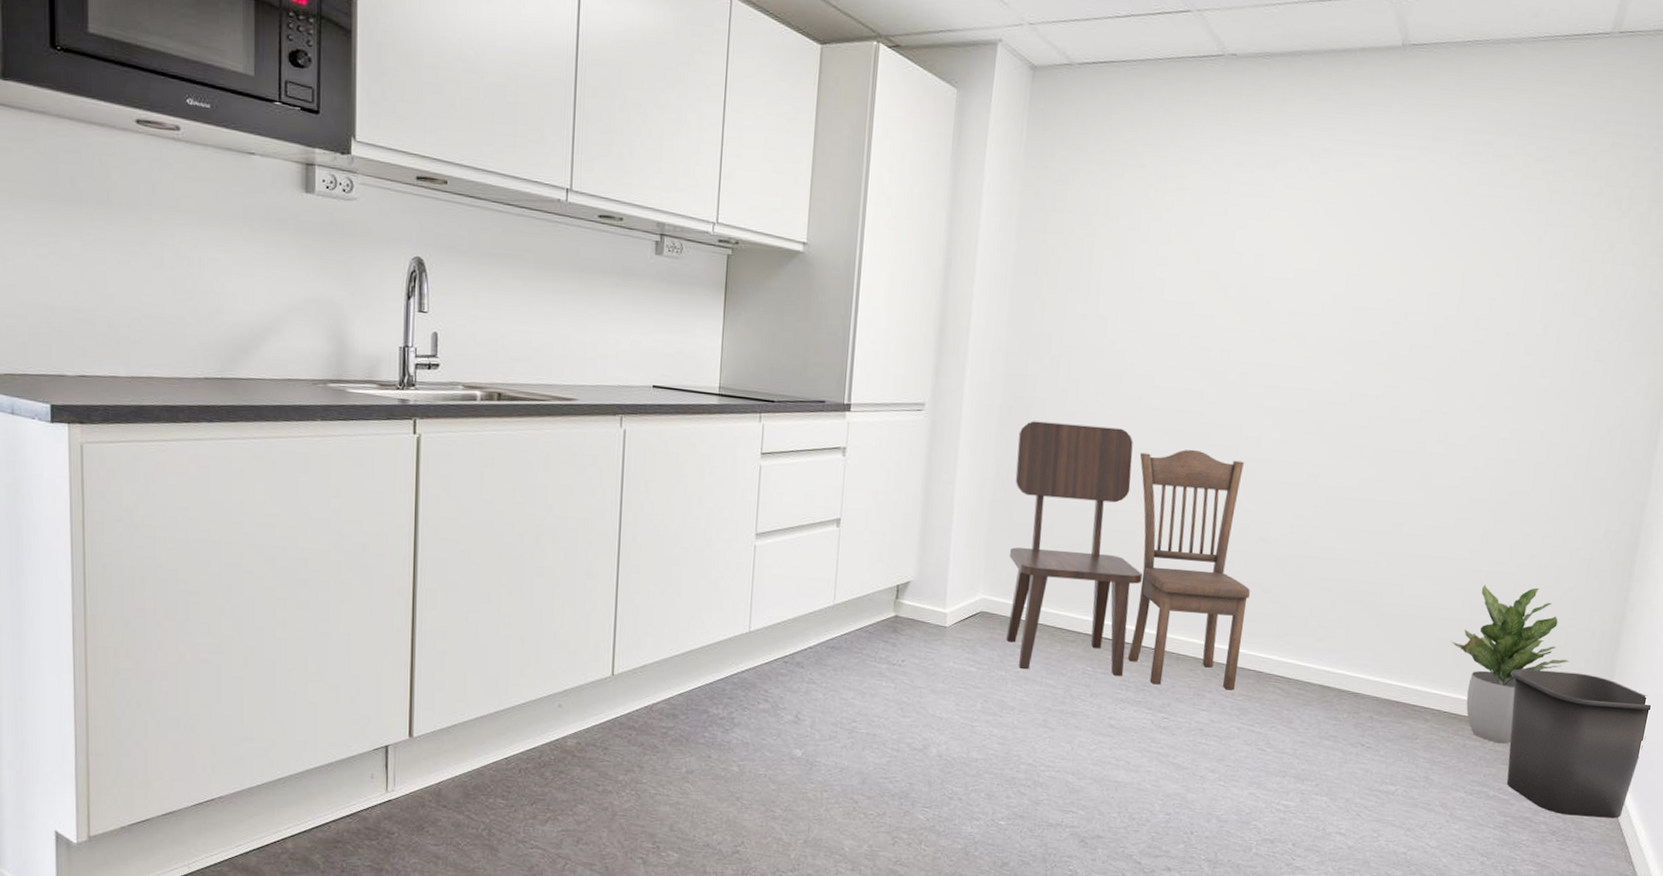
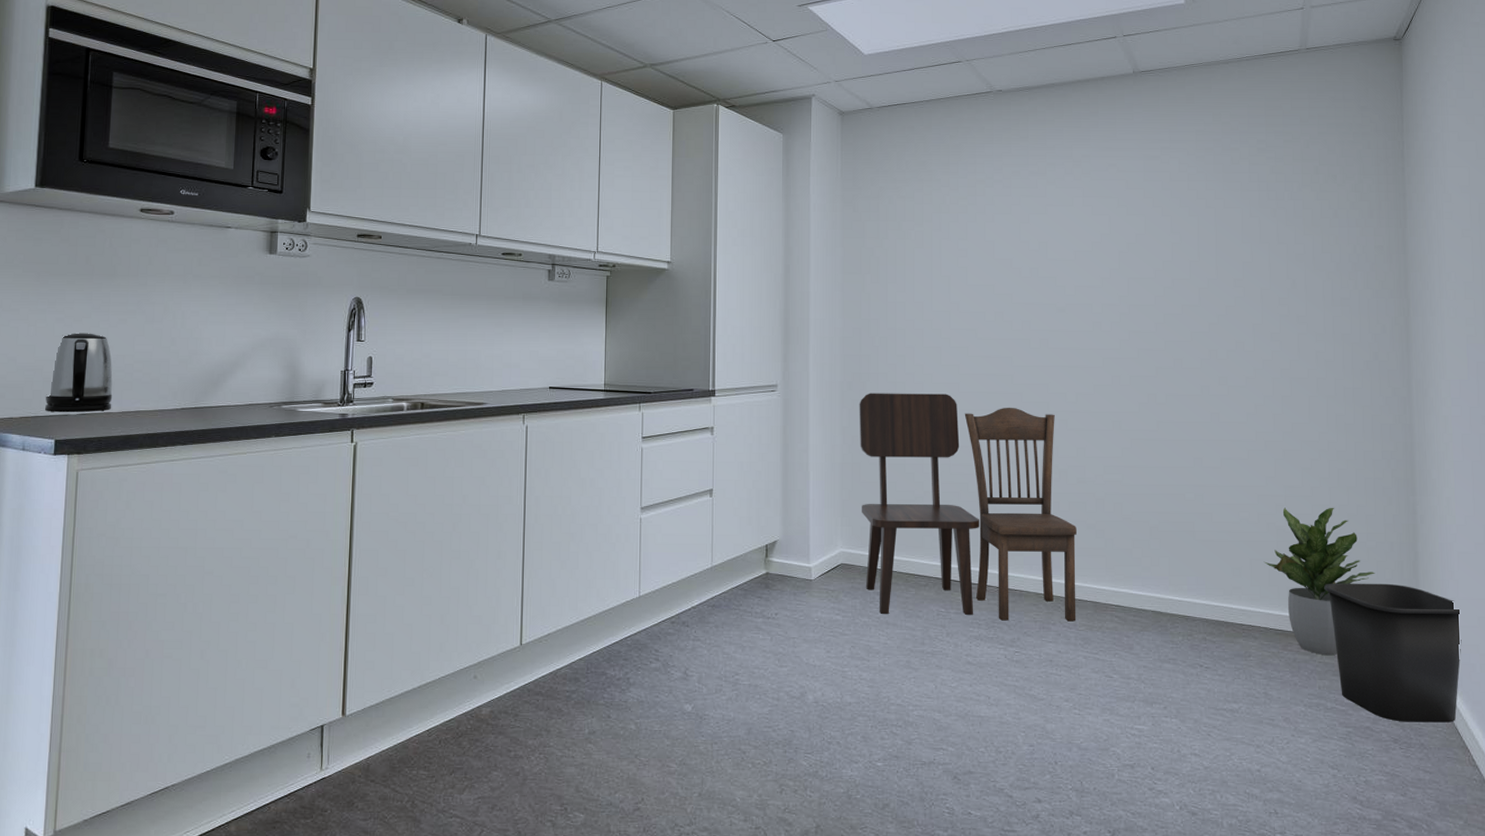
kettle: none [33,274,118,375] -> present [44,333,113,413]

